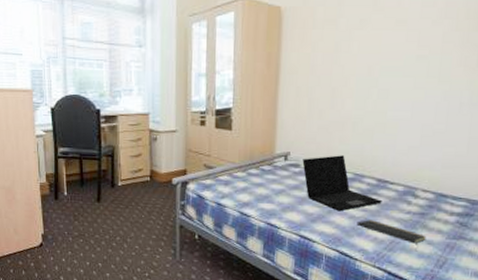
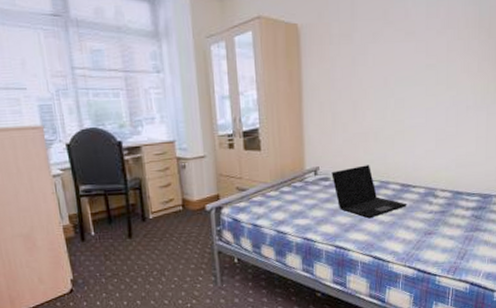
notepad: present [356,220,427,250] -> none [386,223,448,246]

